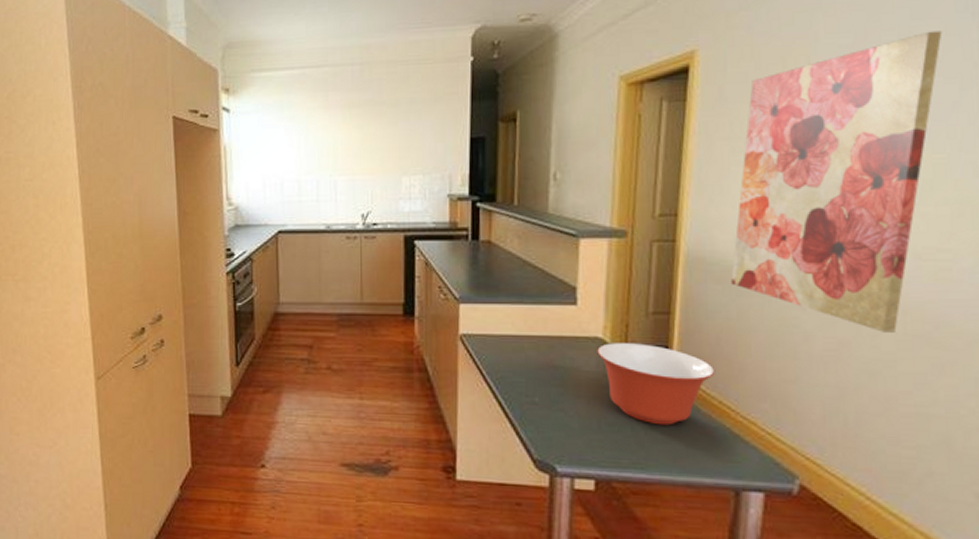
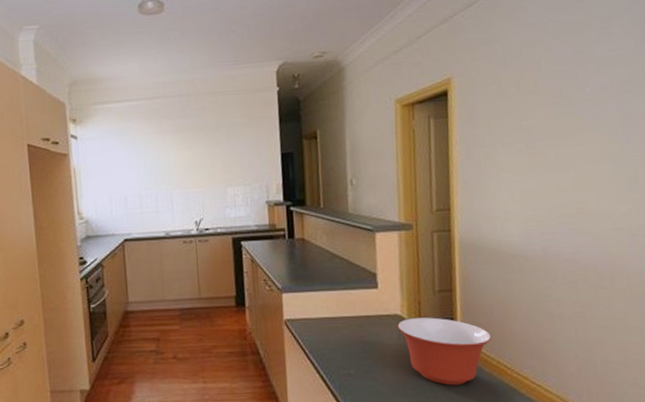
wall art: present [731,30,943,333] -> none [495,59,629,296]

